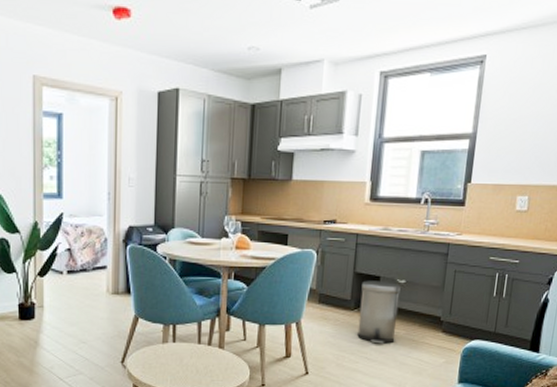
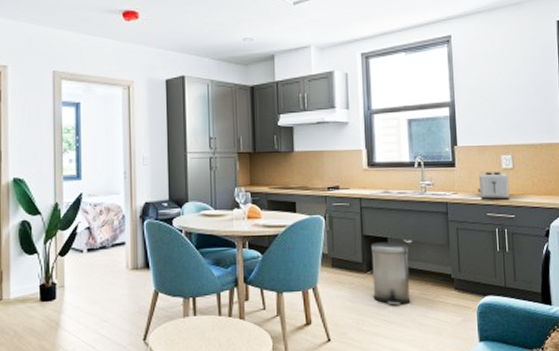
toaster: none [484,212,521,244] -> present [477,170,510,200]

